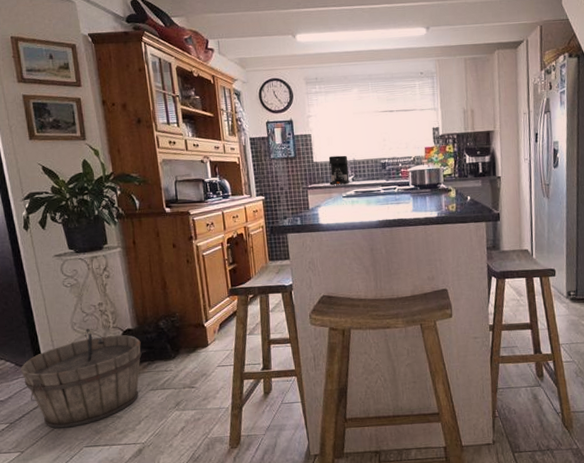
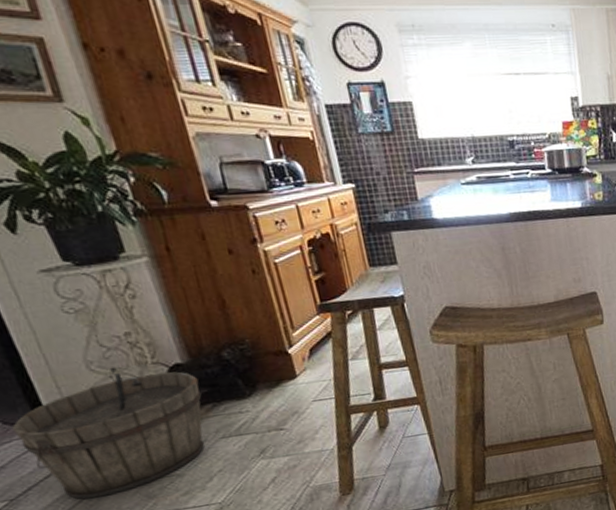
coffee maker: present [328,155,350,185] -> none [438,130,469,169]

